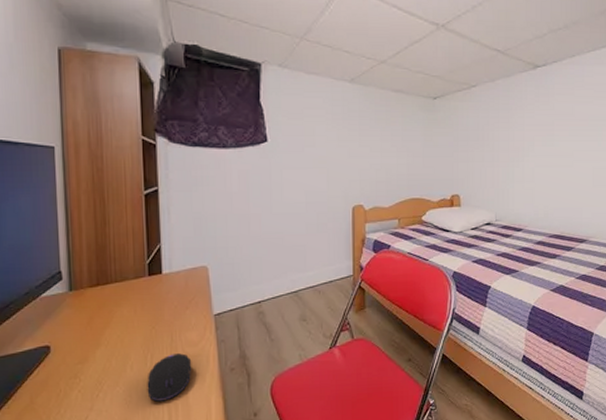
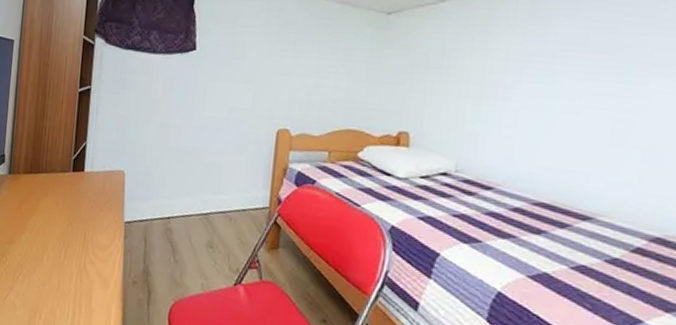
computer mouse: present [147,353,192,402] -> none [57,253,100,299]

